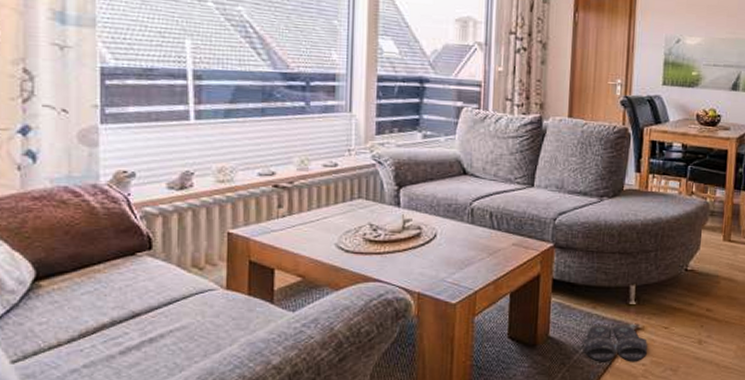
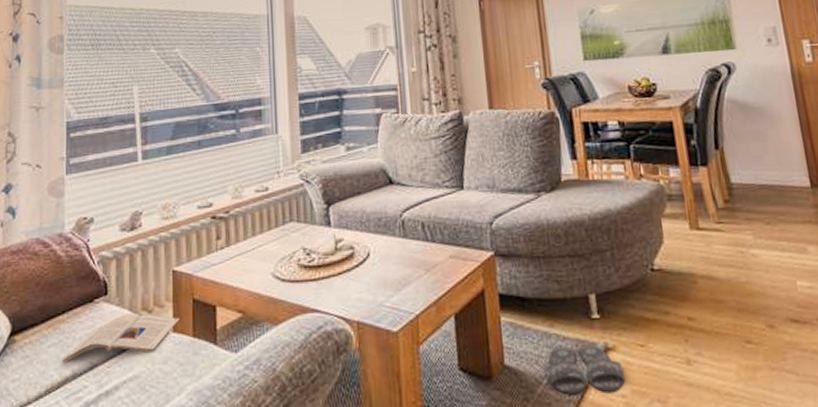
magazine: none [99,269,234,310] -> present [62,313,180,363]

